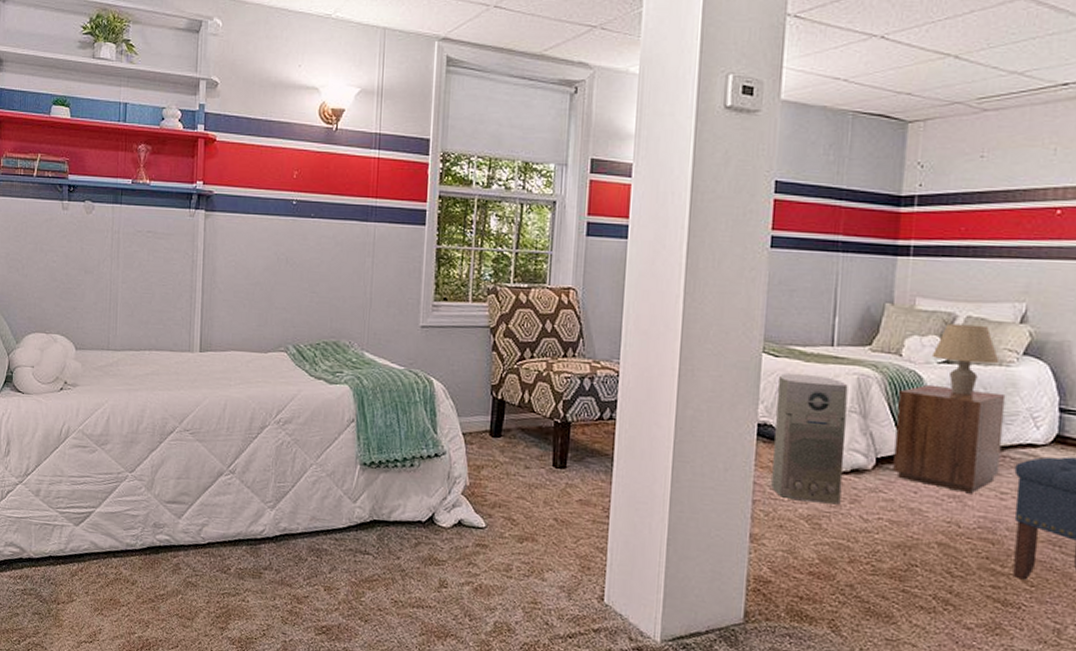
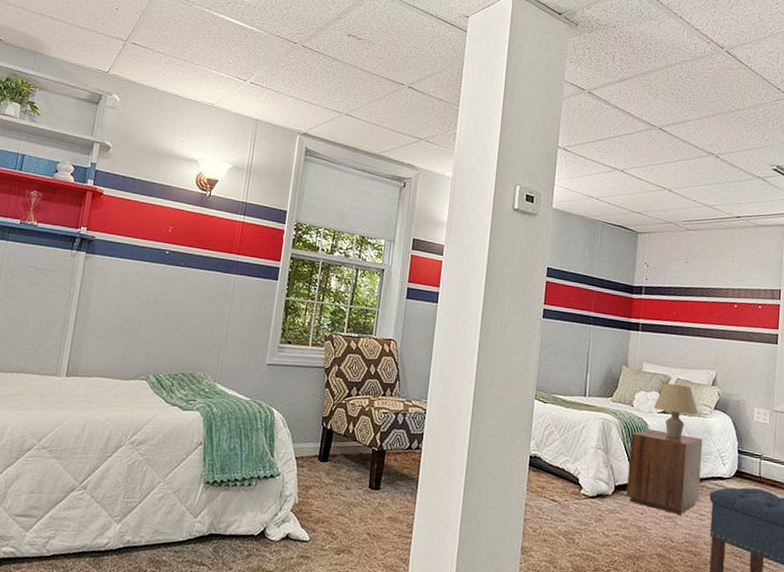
air purifier: present [771,373,848,504] -> none [538,416,596,523]

